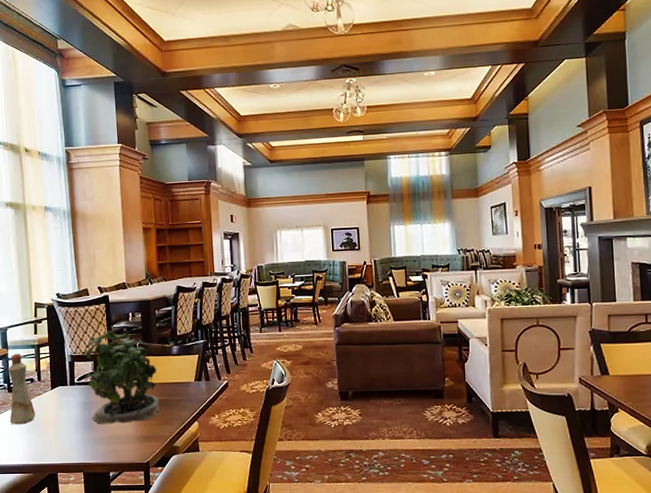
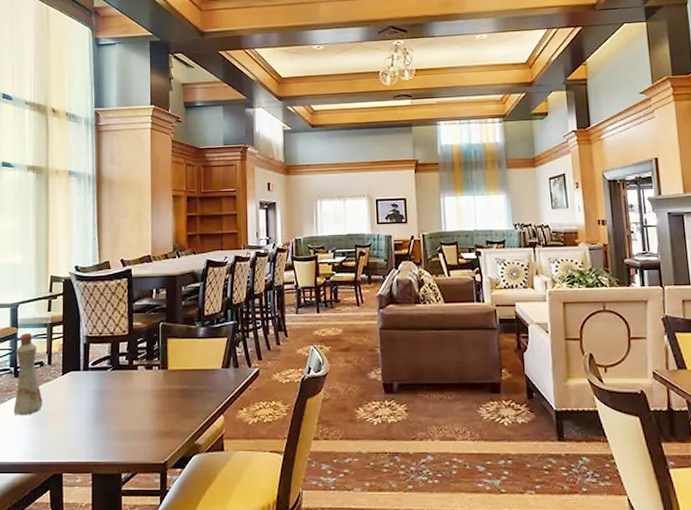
potted plant: present [84,328,161,424] -> none [100,307,183,416]

